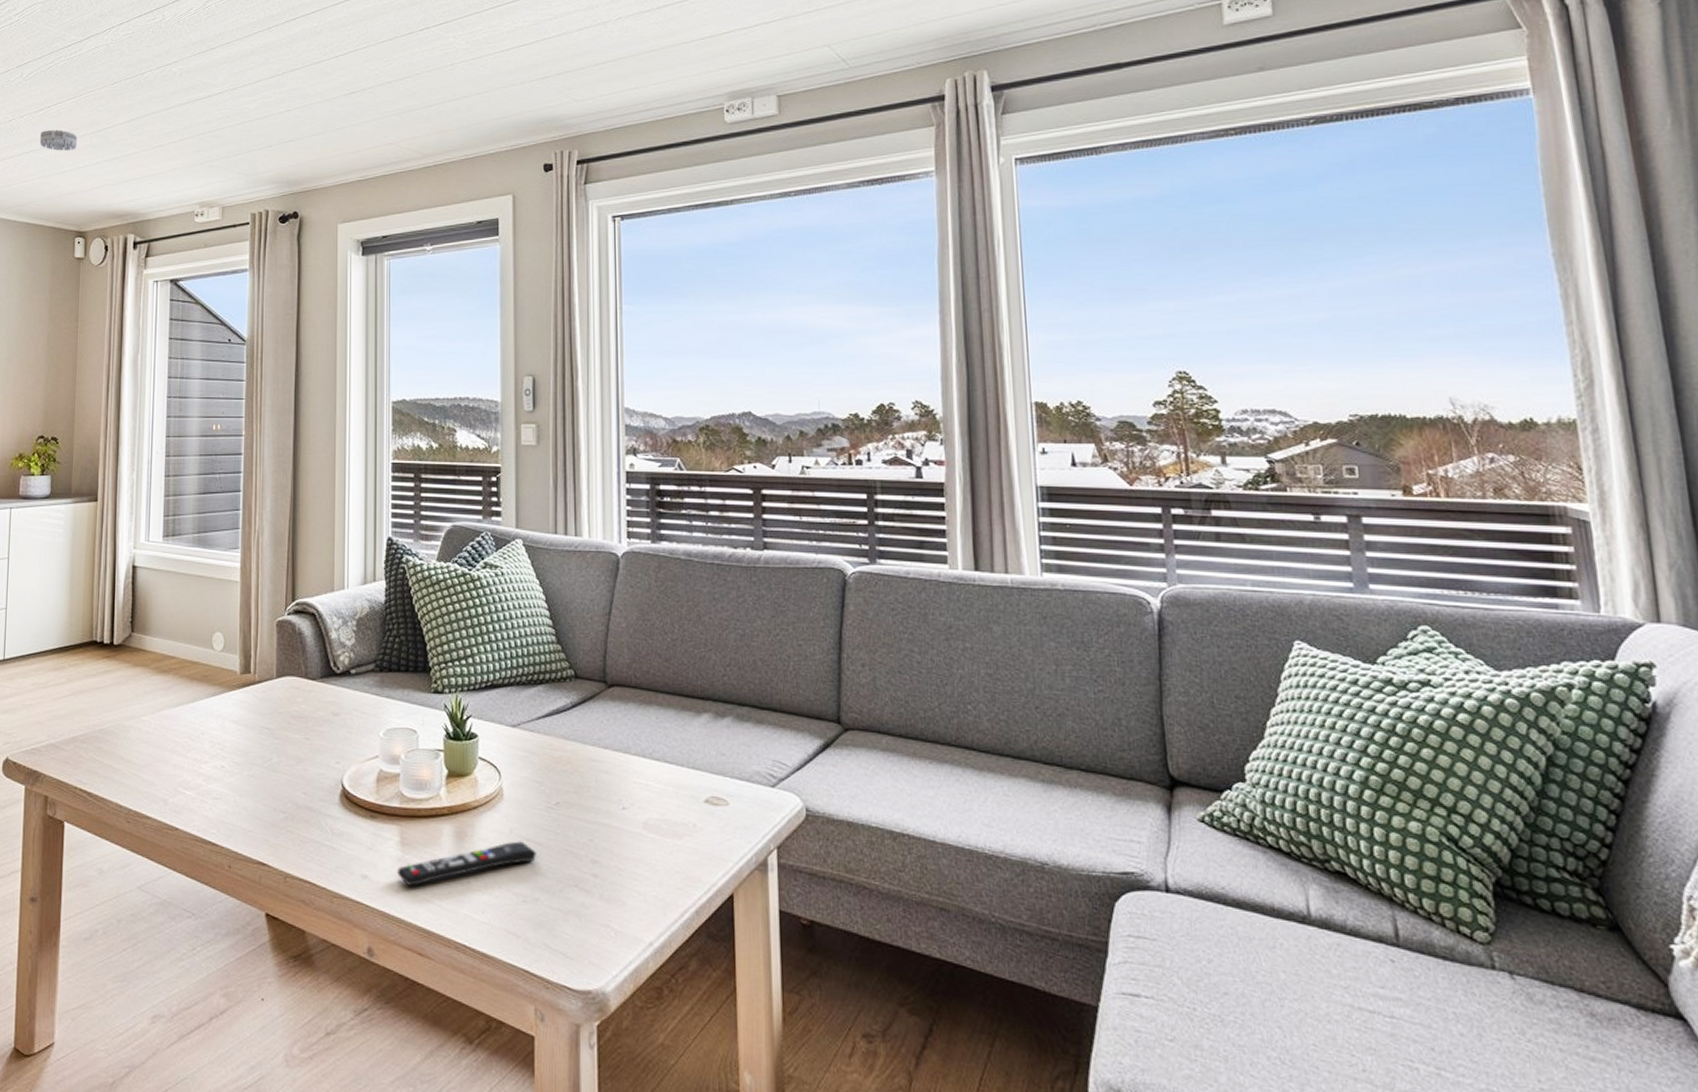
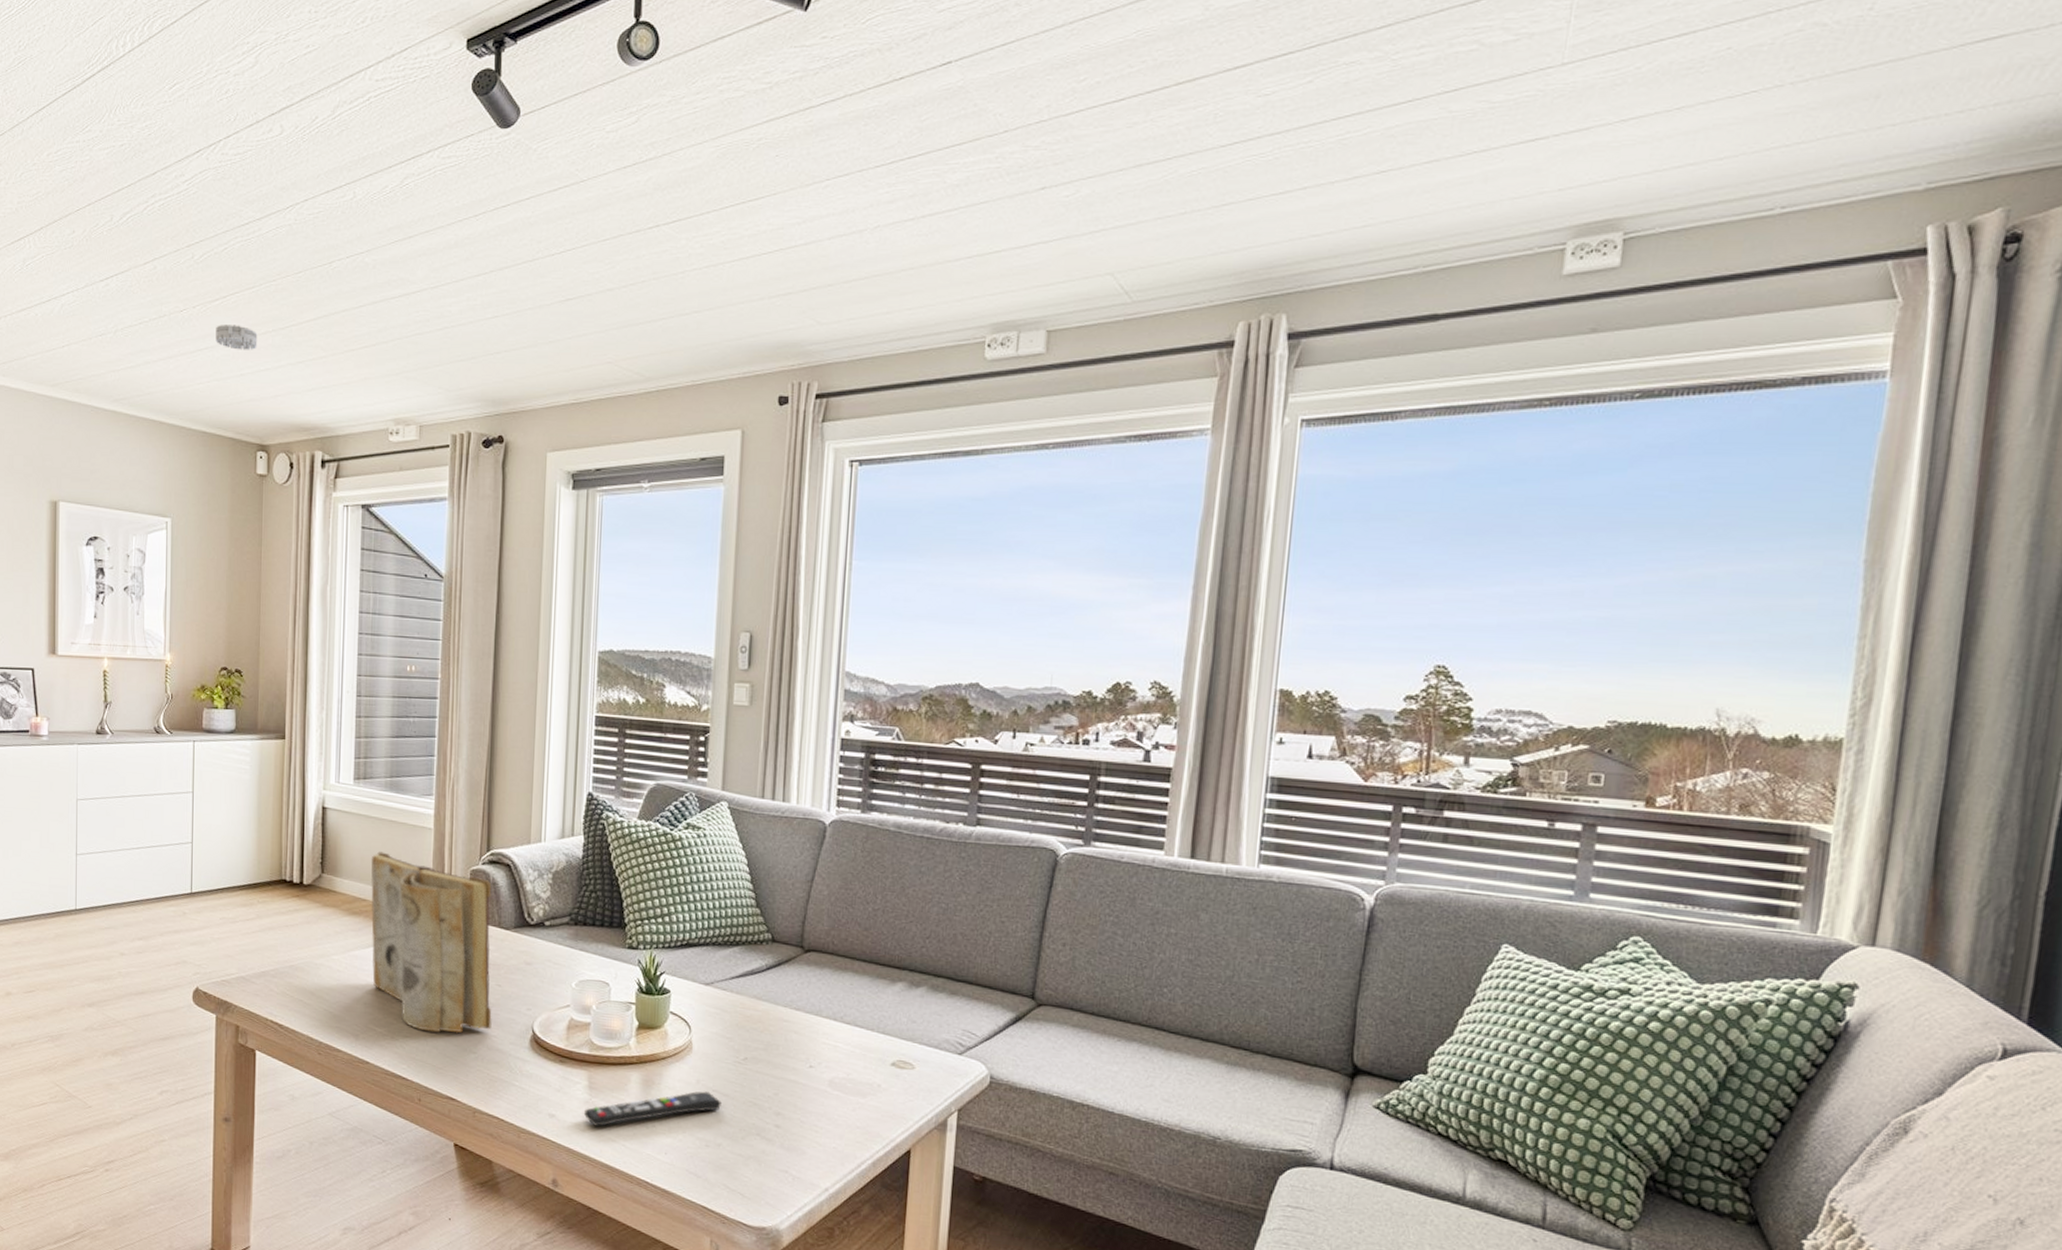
book: none [179,607,301,793] -> present [371,851,492,1033]

